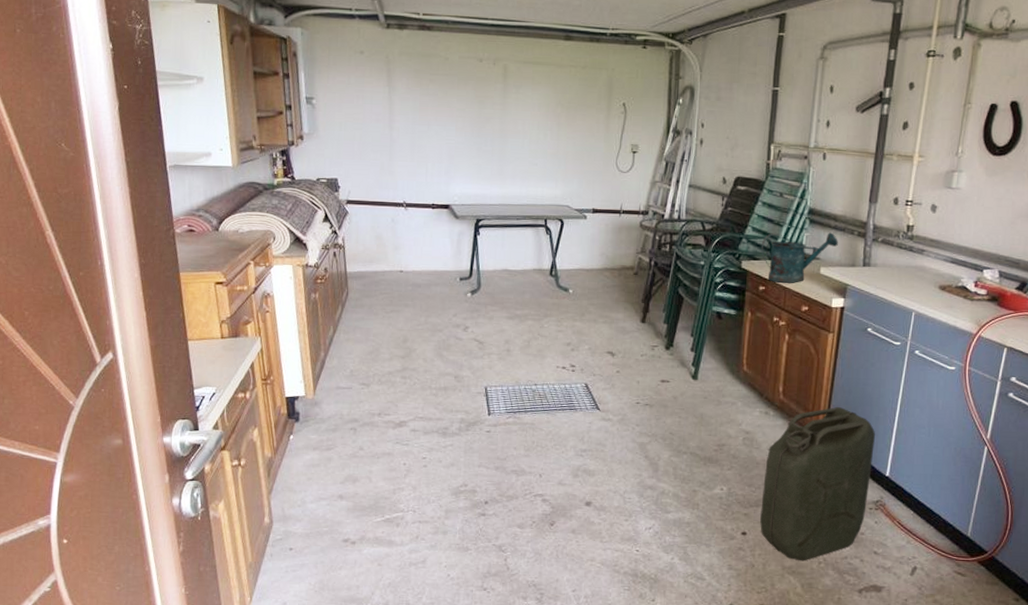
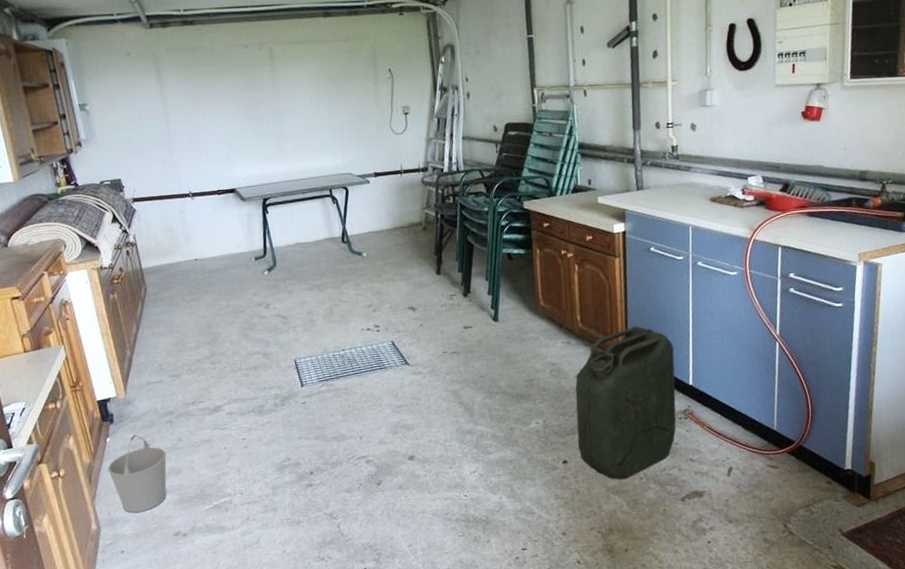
bucket: none [287,436,346,514] -> present [107,434,167,514]
watering can: present [761,232,838,283] -> none [539,163,611,218]

